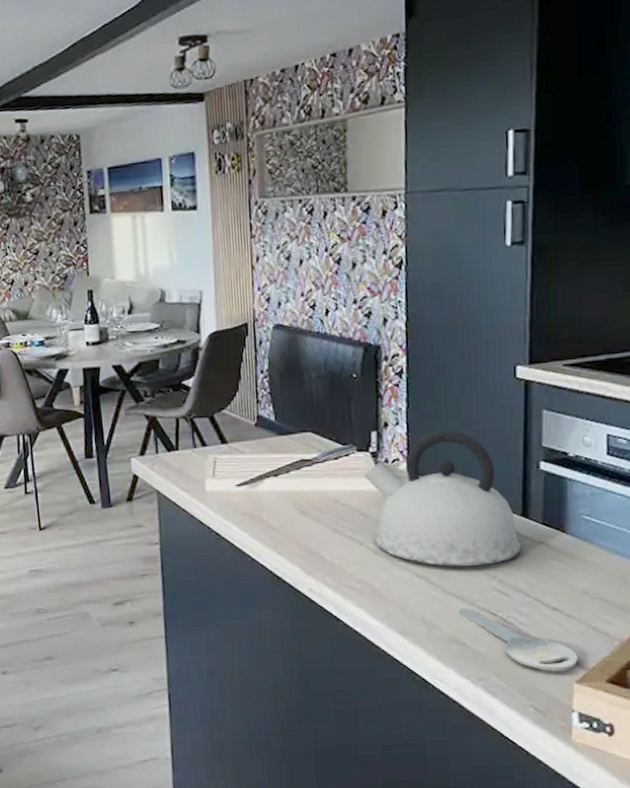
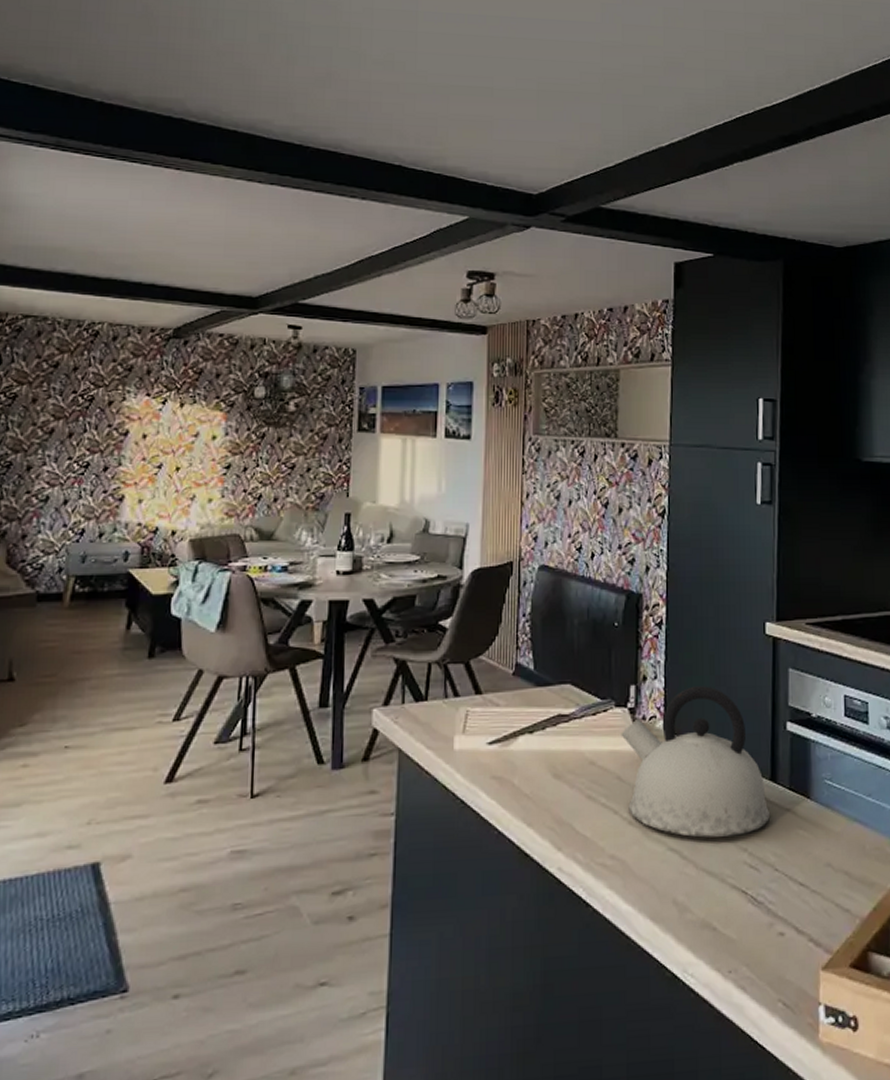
key: present [458,608,578,671] -> none [710,886,823,957]

